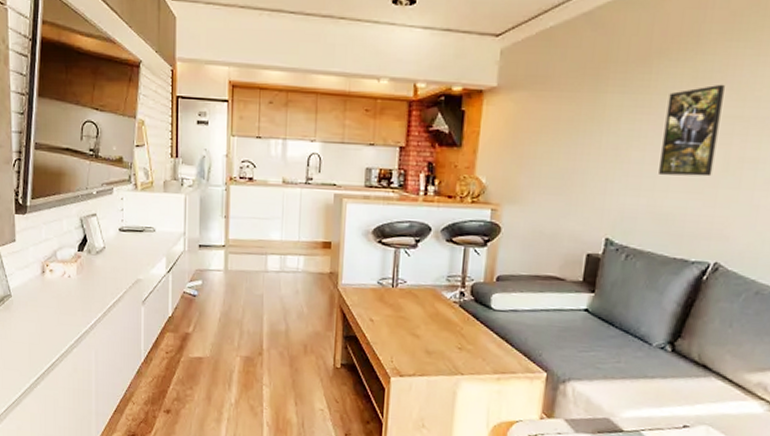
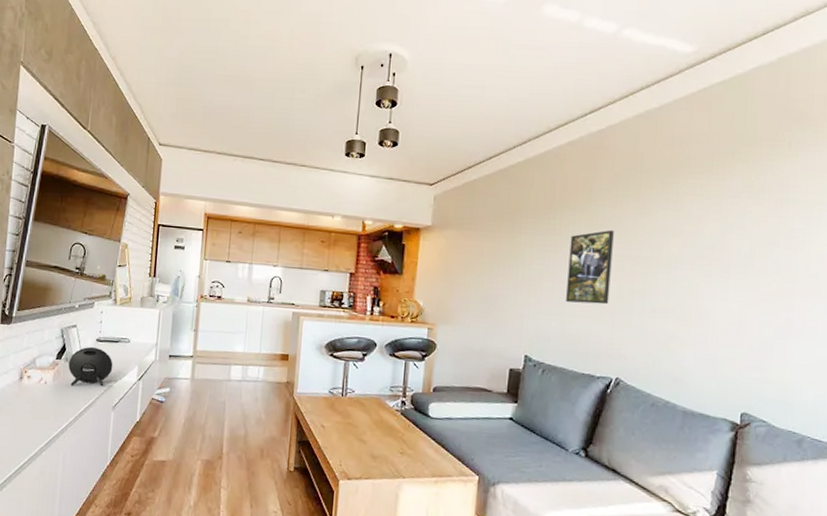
speaker: none [91,237,139,280] -> present [68,346,113,387]

